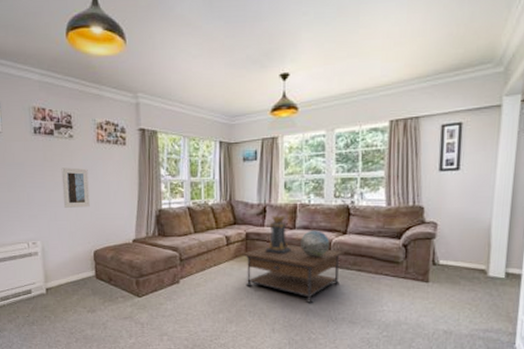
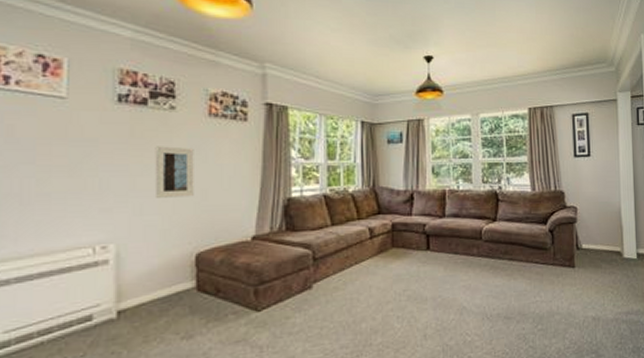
coffee table: present [241,244,344,303] -> none [386,234,495,300]
pedestal: present [264,214,291,255] -> none [412,202,442,247]
decorative globe: present [301,230,330,258] -> none [451,217,481,248]

